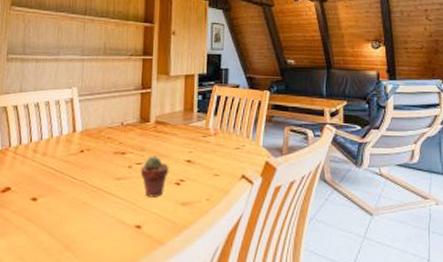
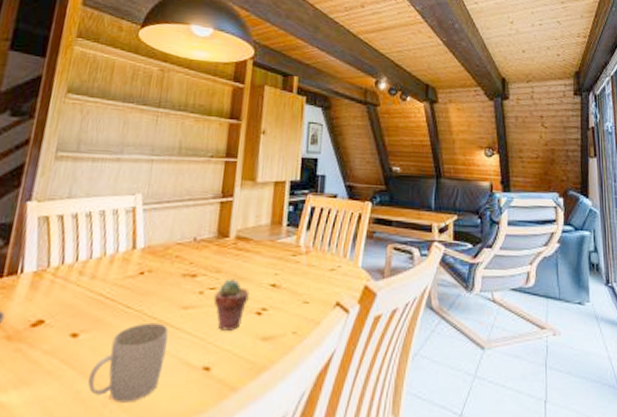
mug: none [48,190,106,251] -> present [88,322,169,403]

